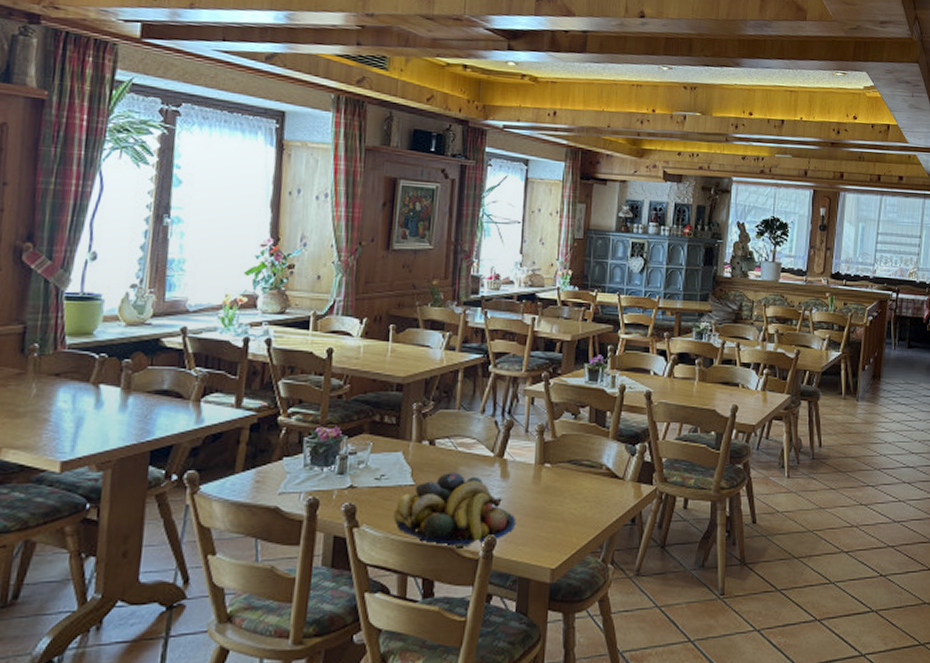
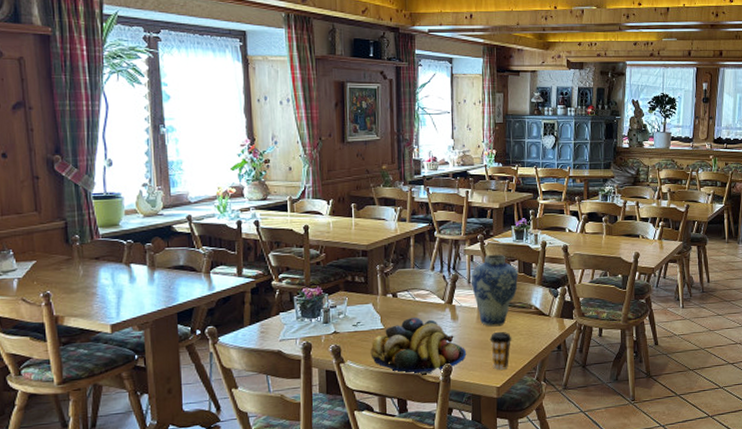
vase: none [530,397,589,490] -> present [471,254,519,327]
coffee cup: none [546,496,575,546] -> present [489,331,512,370]

